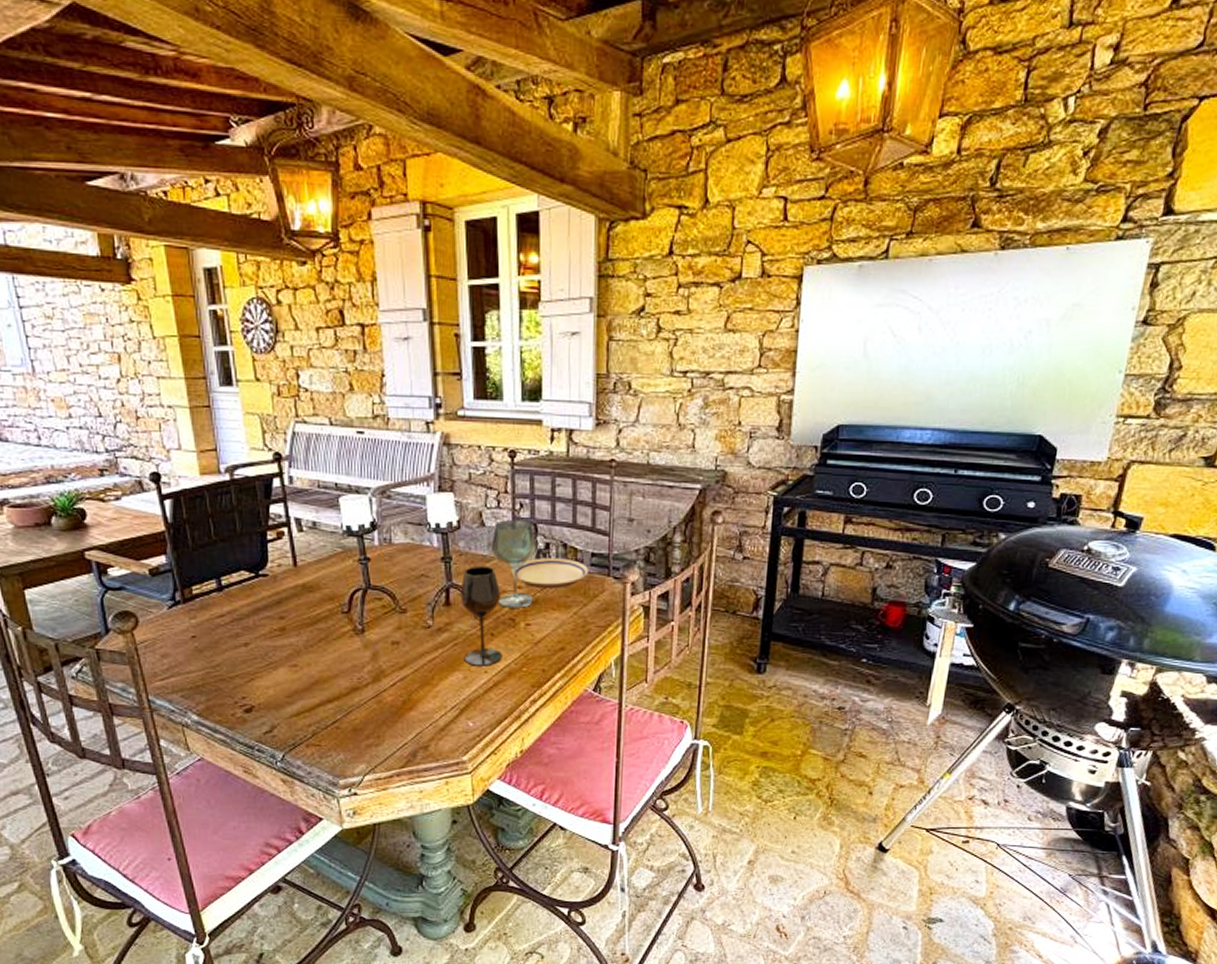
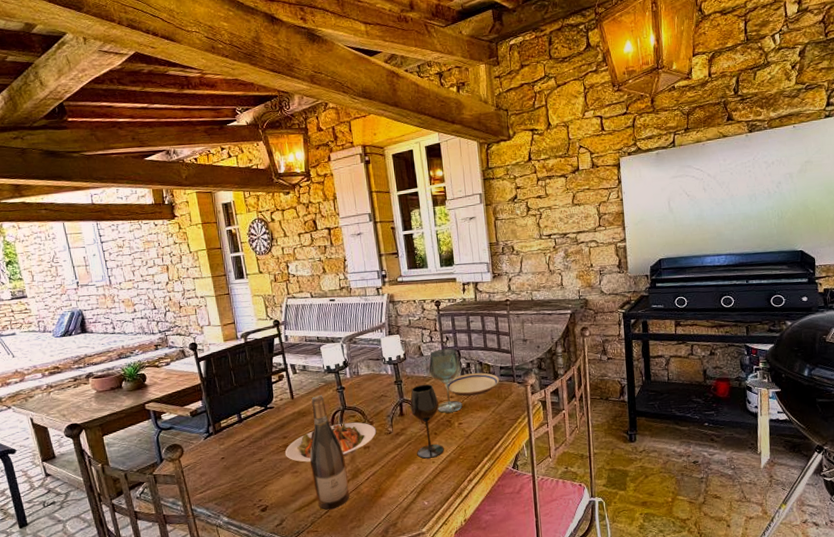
salad: none [280,606,411,654] -> present [284,421,377,462]
wine bottle: none [316,565,368,720] -> present [310,395,350,510]

